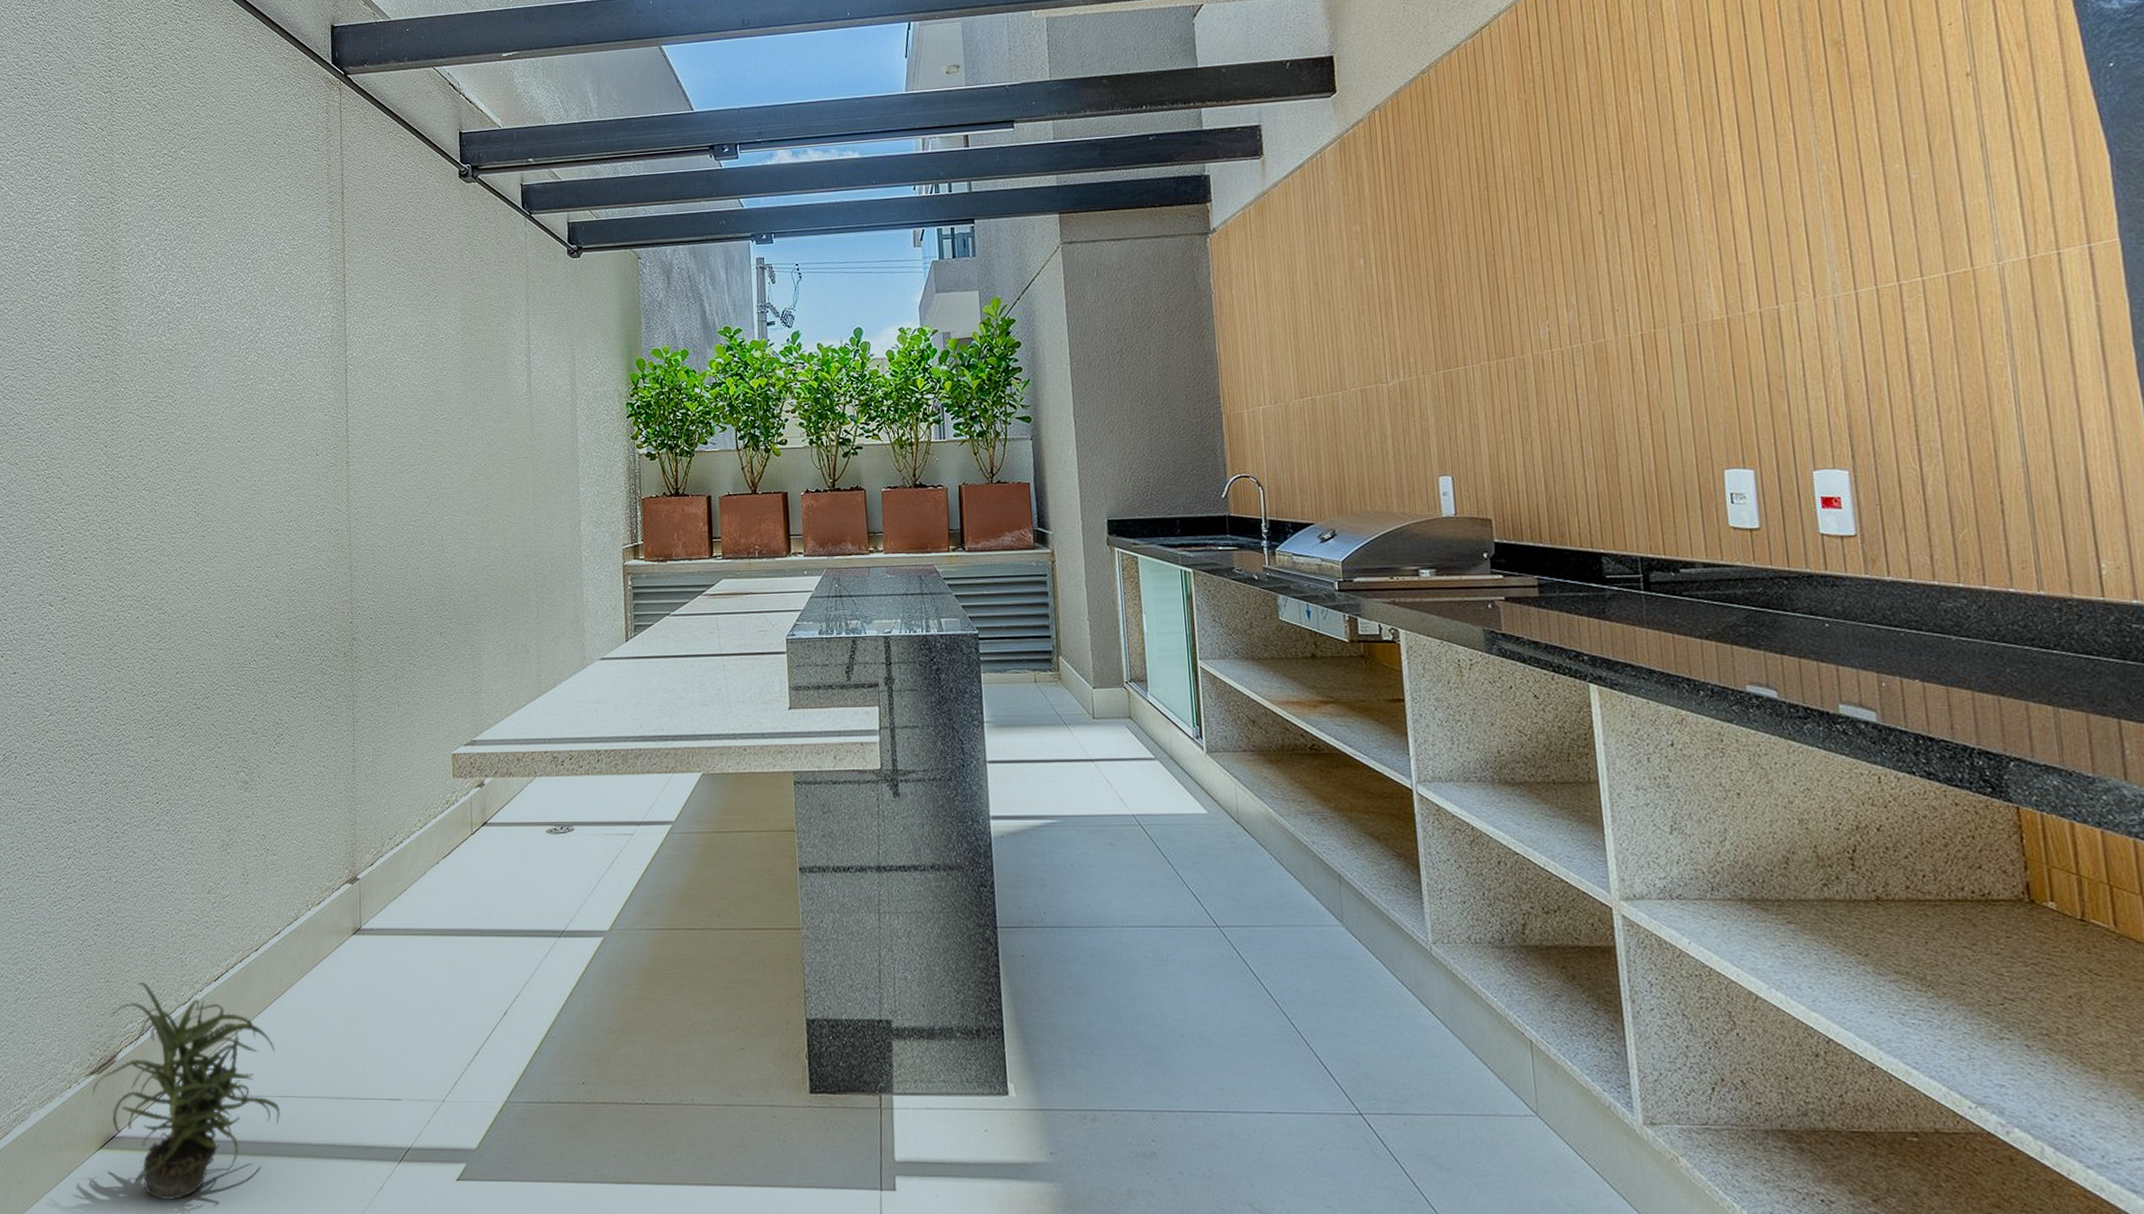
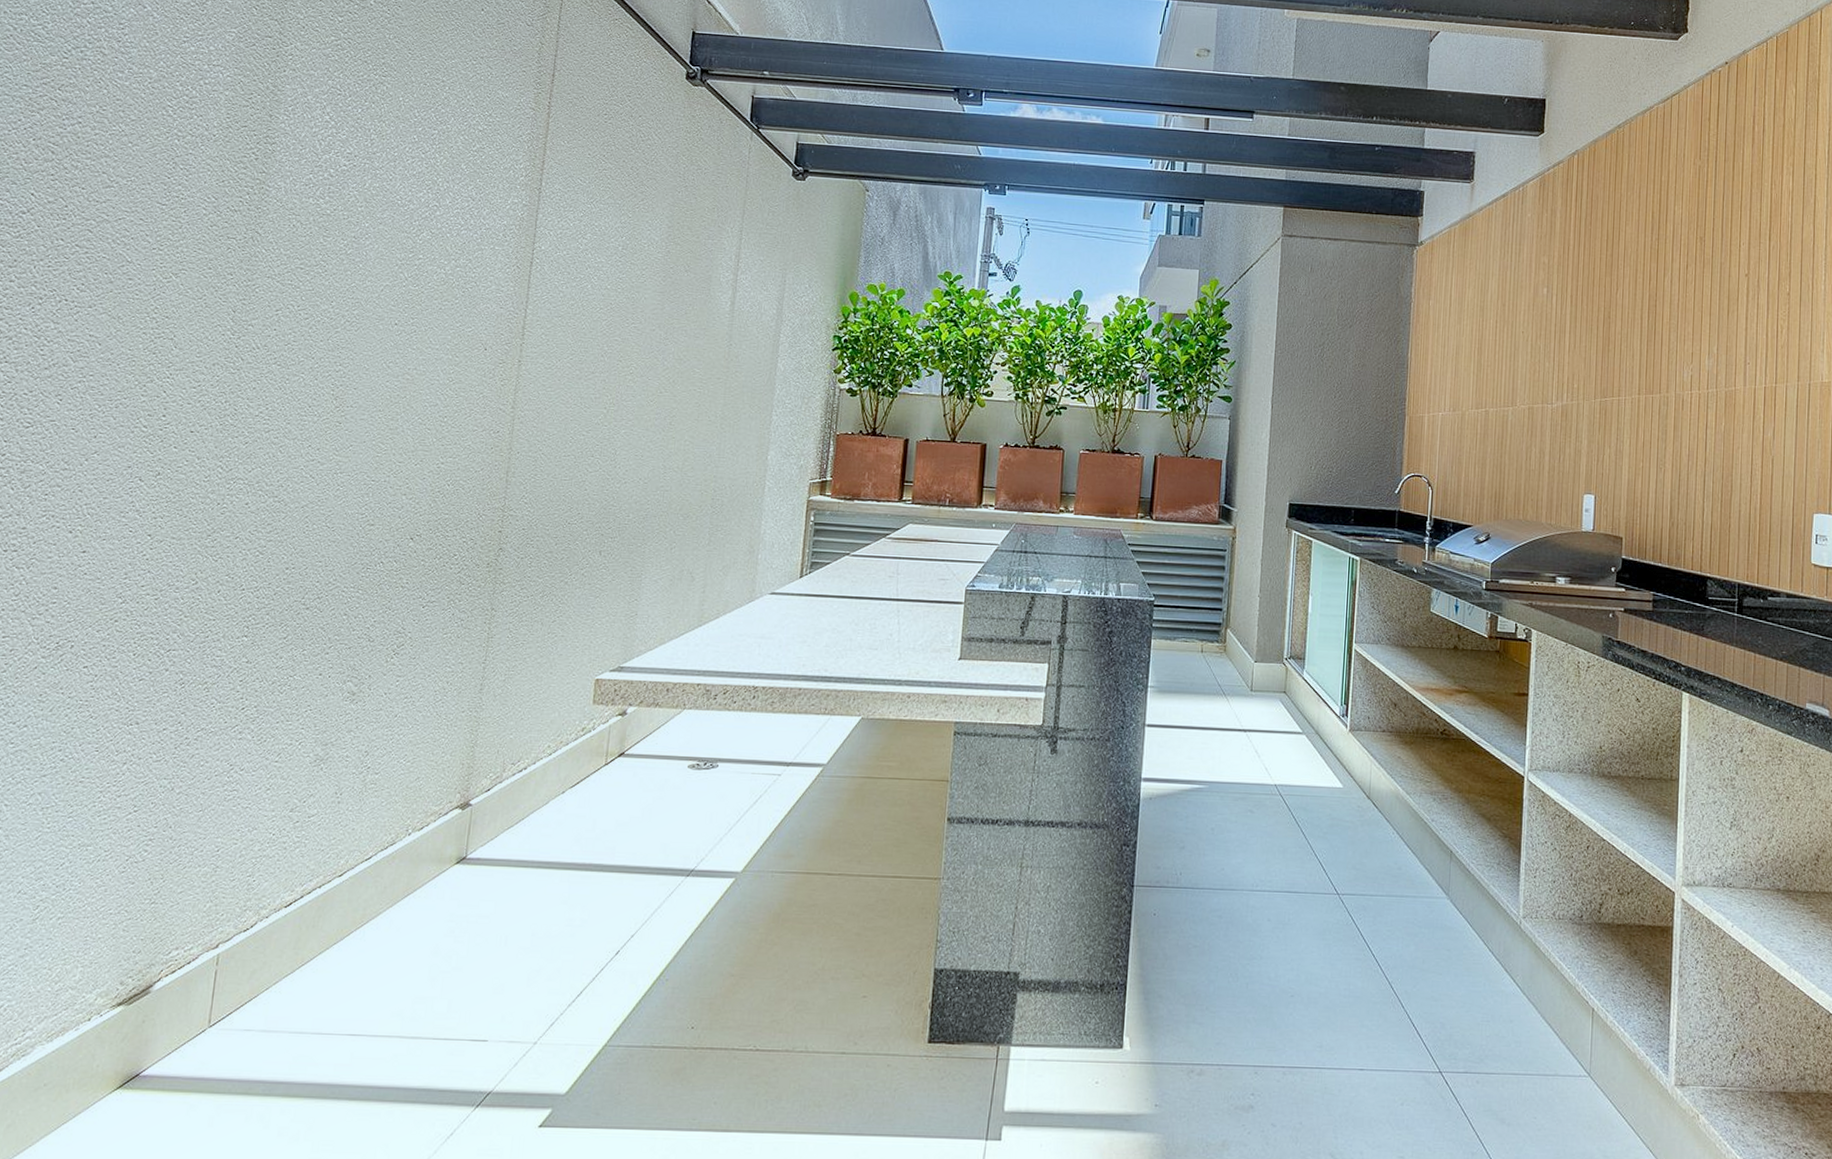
potted plant: present [92,981,281,1201] -> none [116,904,348,1147]

